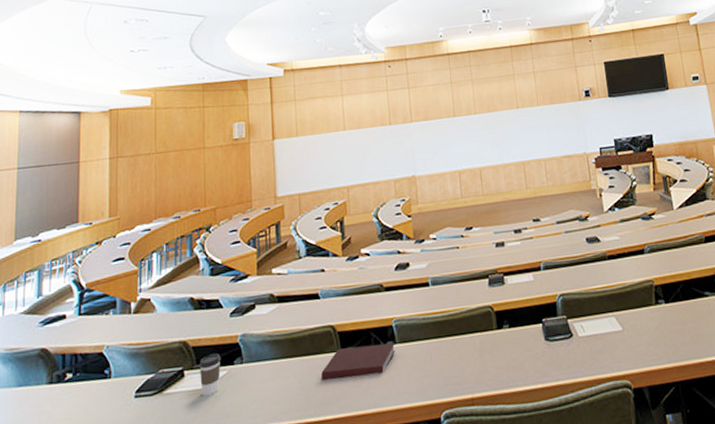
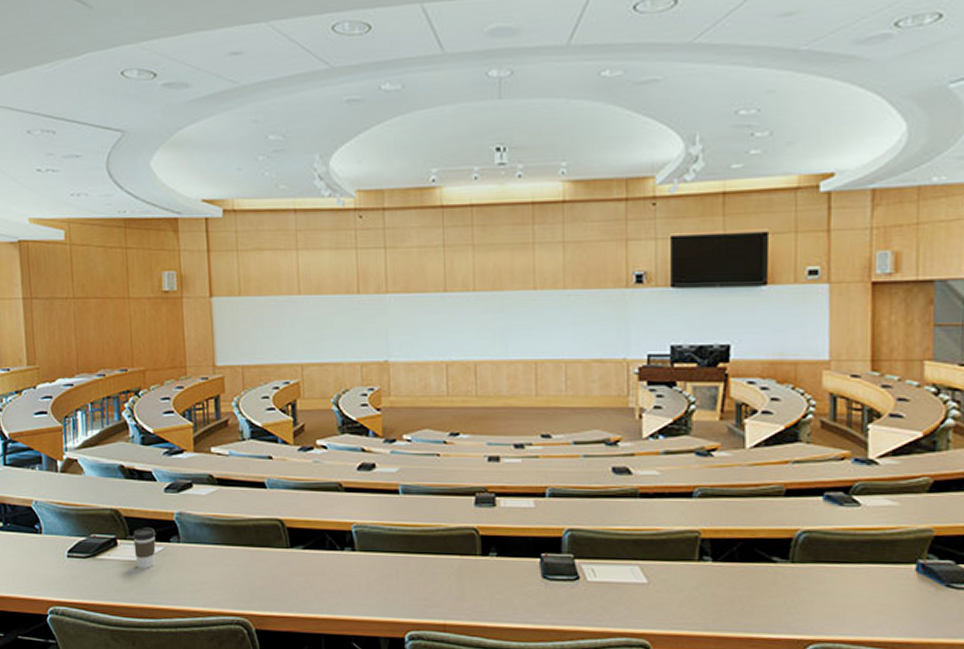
notebook: present [321,343,395,380] -> none [267,546,354,579]

